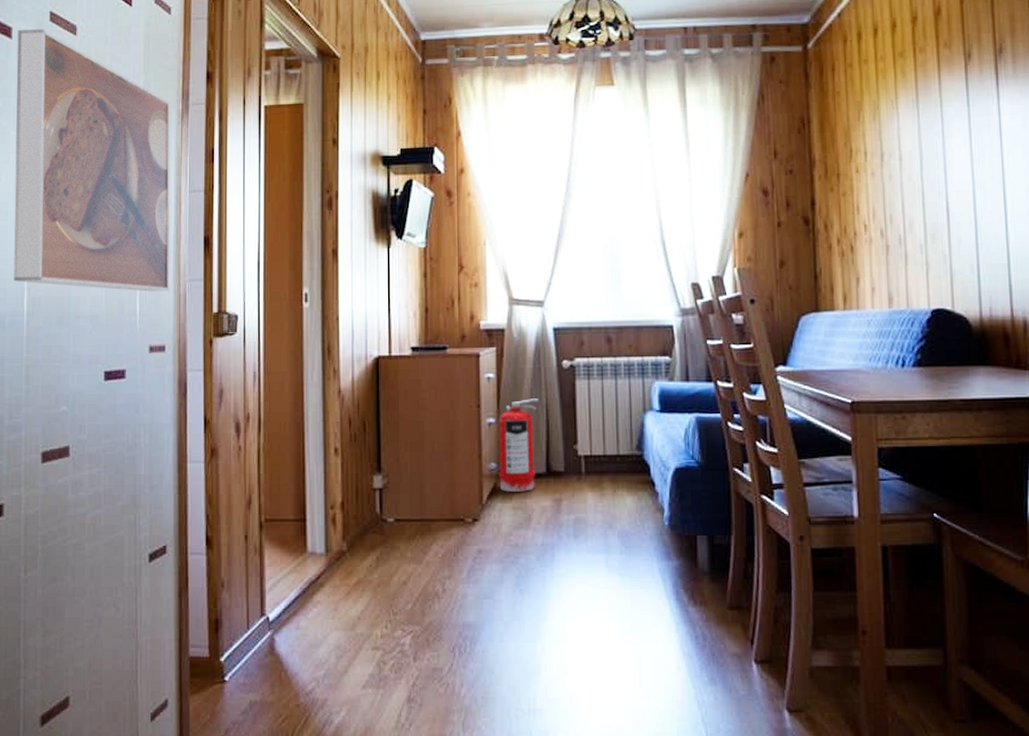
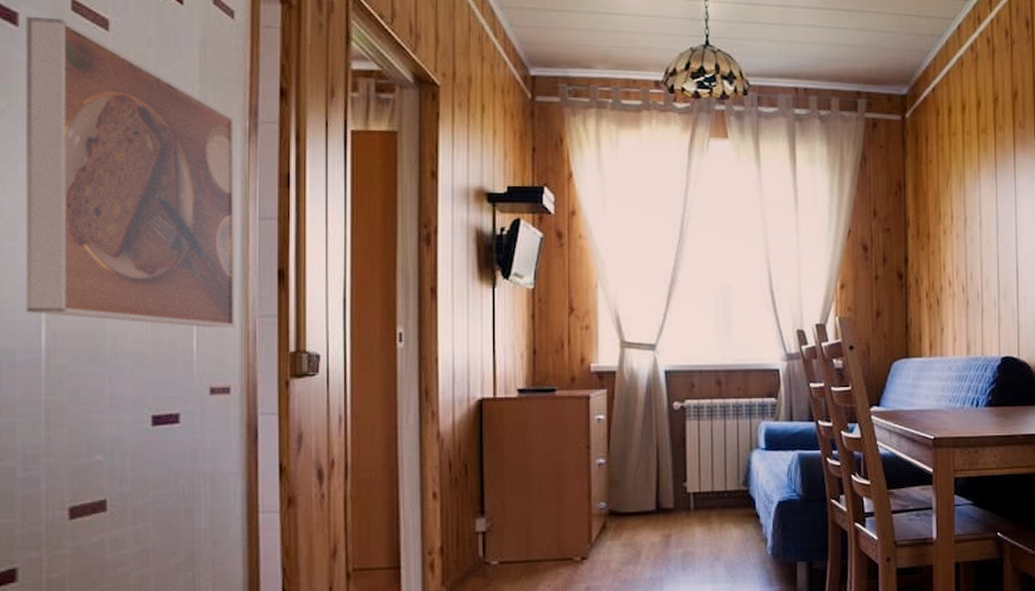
fire extinguisher: present [498,398,539,492] -> none [608,439,649,530]

